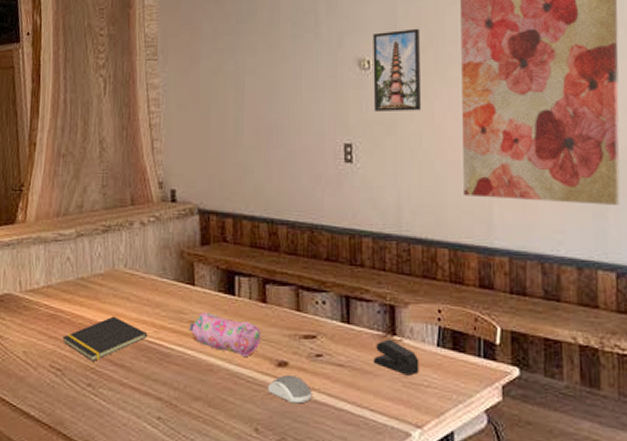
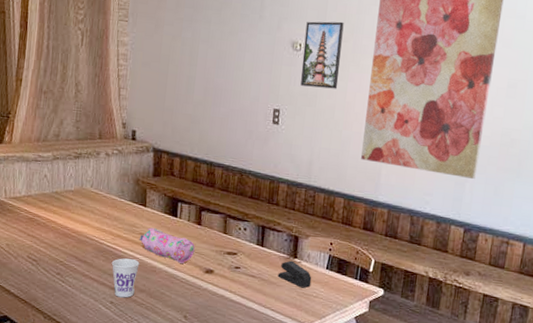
notepad: present [62,316,148,361] -> none [38,224,107,257]
cup: none [155,356,192,411] -> present [111,258,140,298]
computer mouse: present [267,374,312,404] -> none [196,279,229,301]

